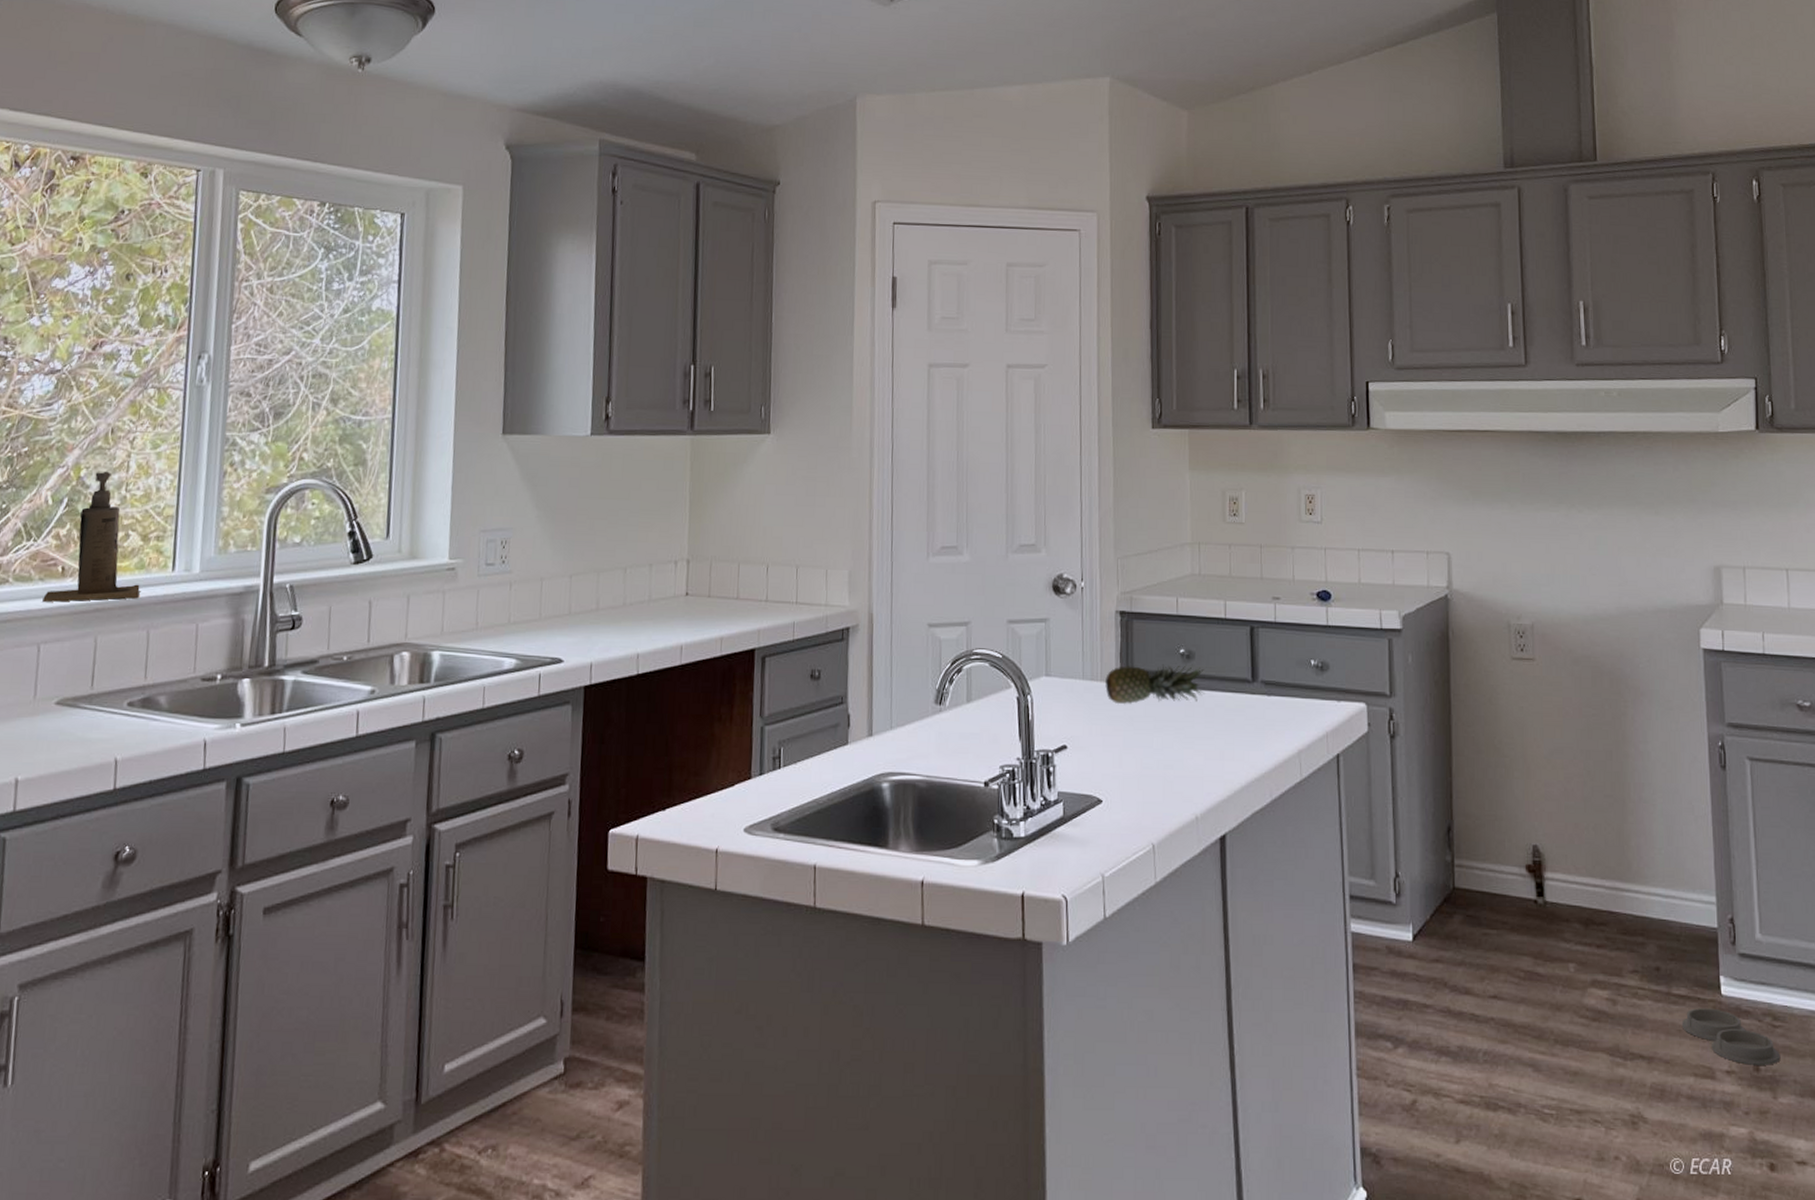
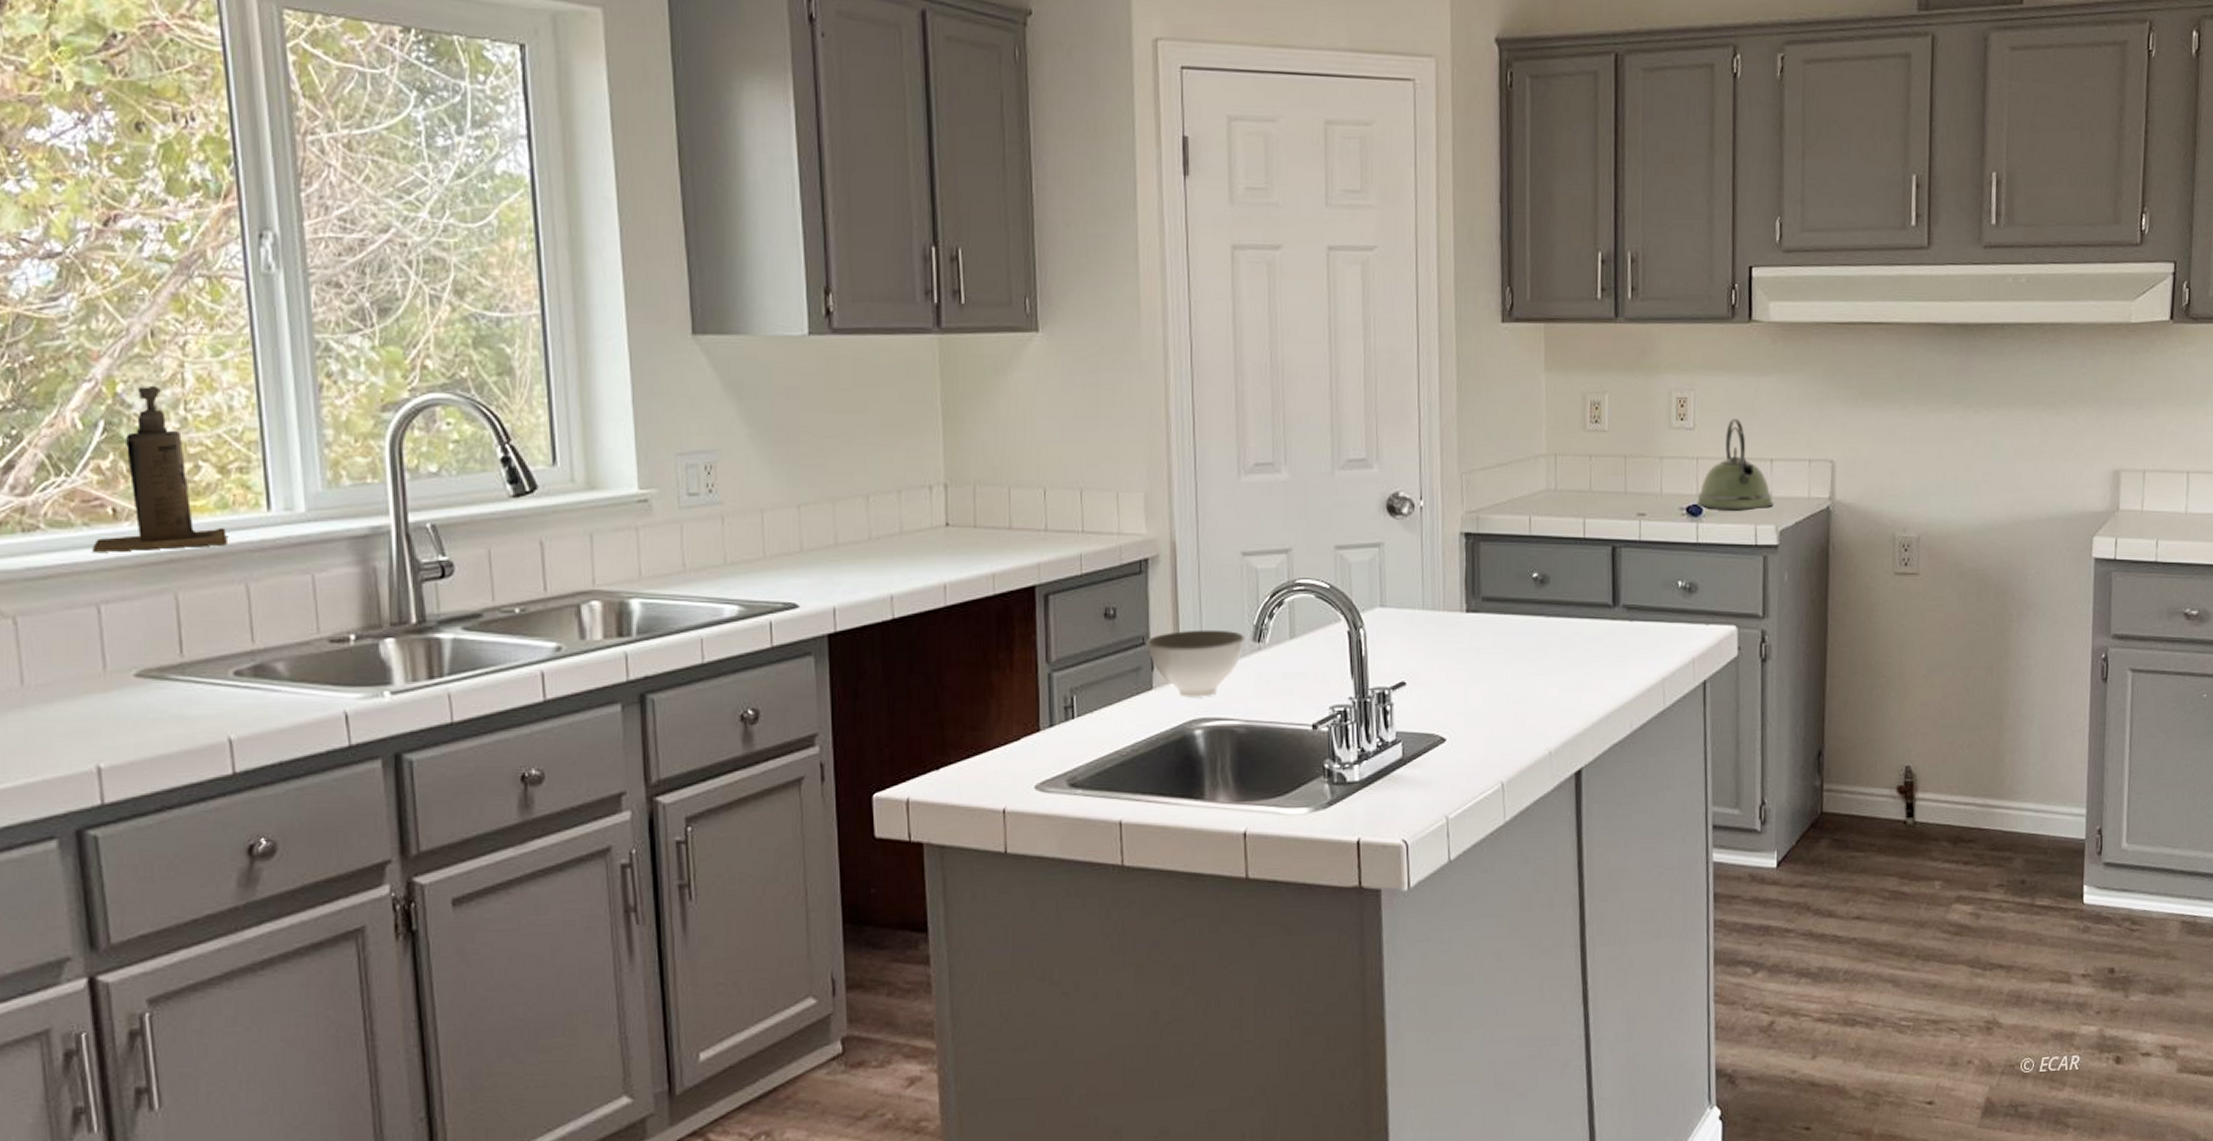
bowl: none [844,692,928,753] -> present [1146,629,1245,698]
fruit: present [1105,664,1205,705] -> none [1448,589,1561,636]
kettle: none [1326,514,1396,596] -> present [1697,419,1774,510]
pet bowl: present [1681,1008,1781,1065] -> none [2042,916,2136,968]

